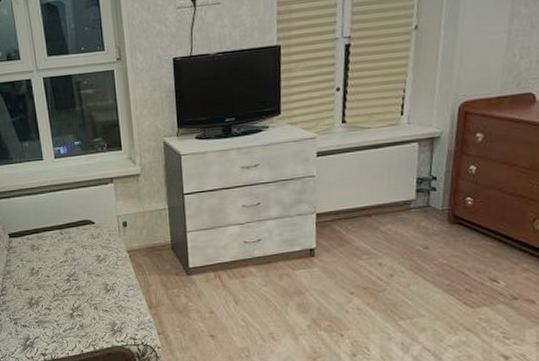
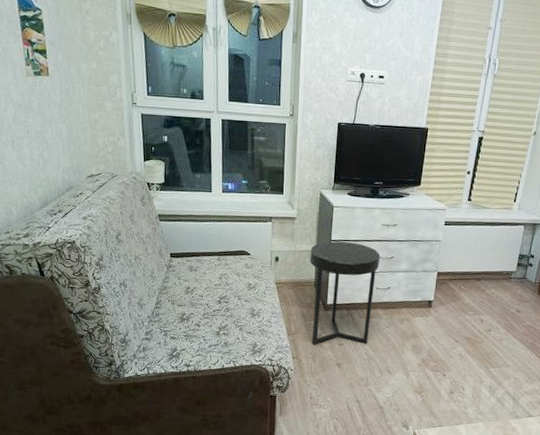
side table: none [161,193,245,316] -> present [310,241,381,345]

